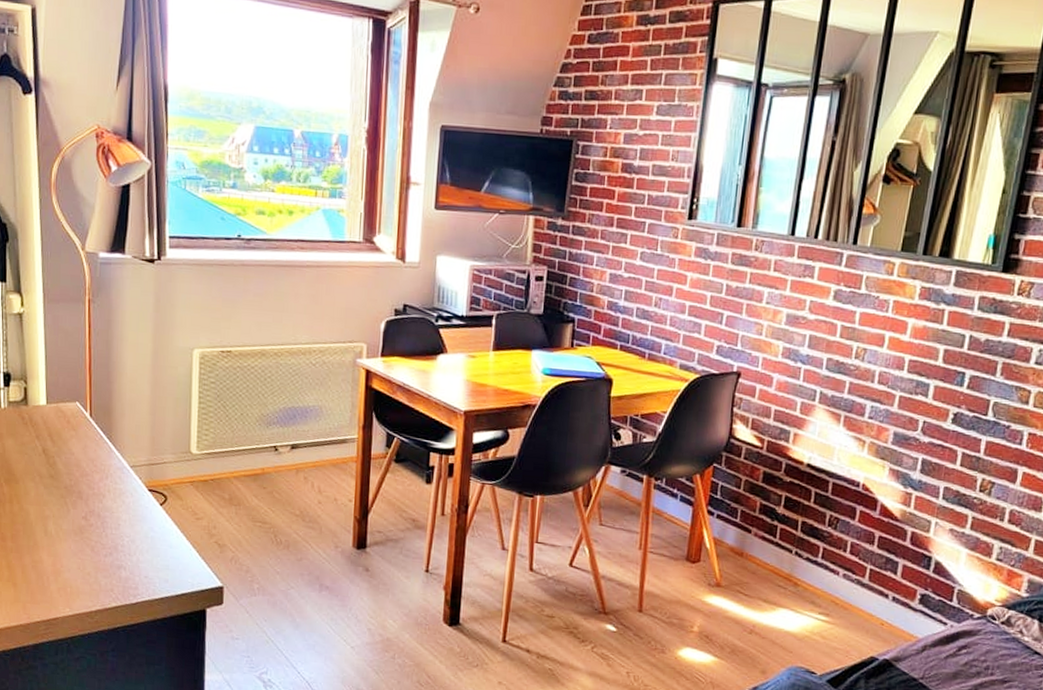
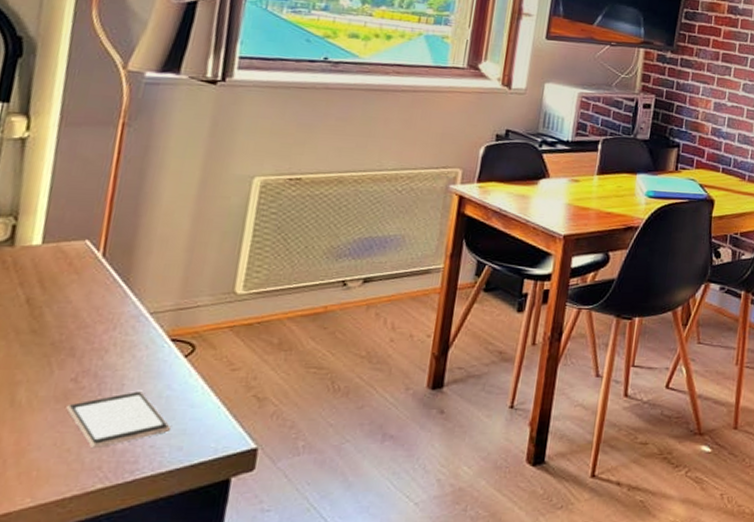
smartphone: none [83,531,158,575] -> present [66,391,172,449]

